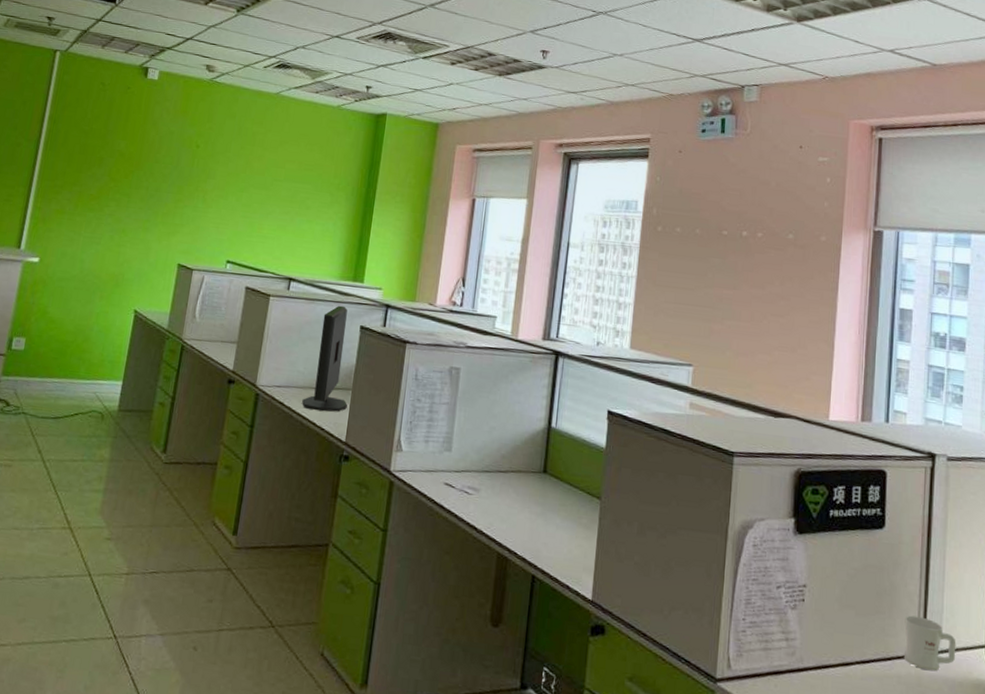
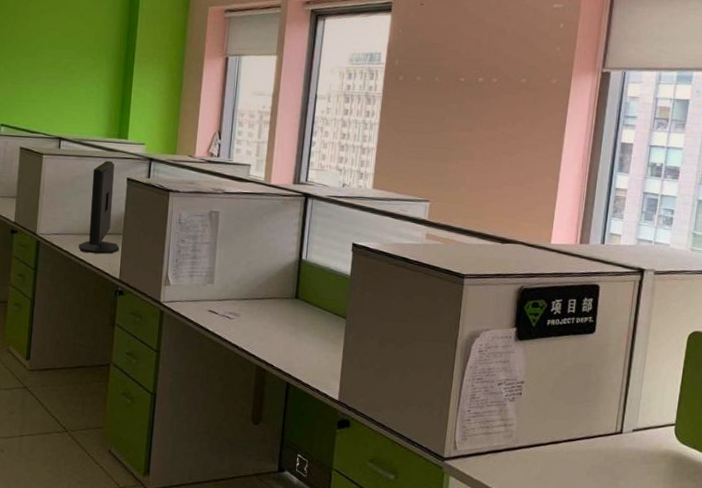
mug: present [903,615,956,672] -> none [604,402,651,446]

